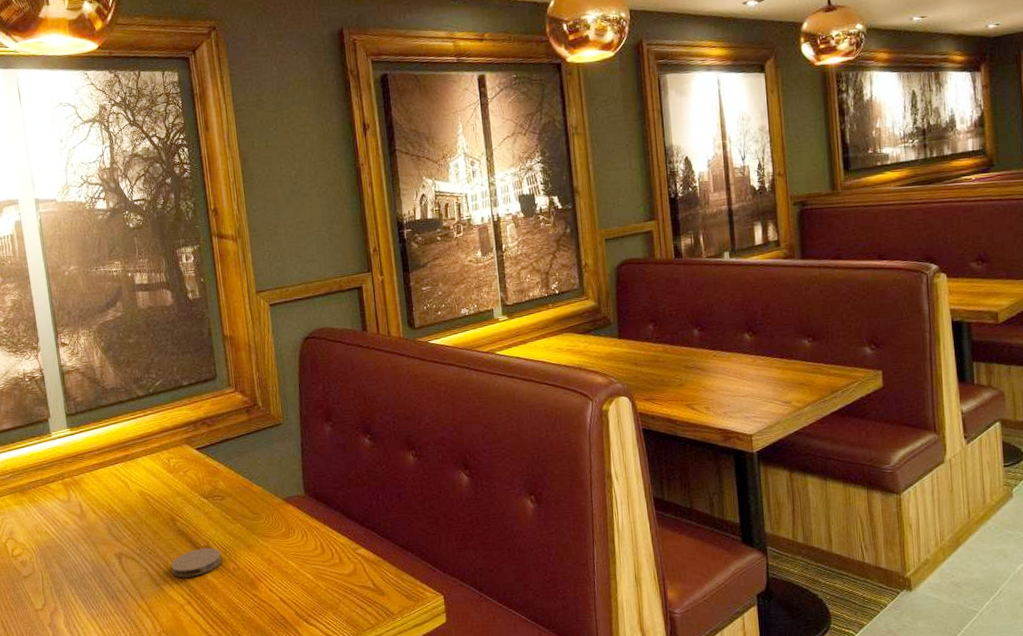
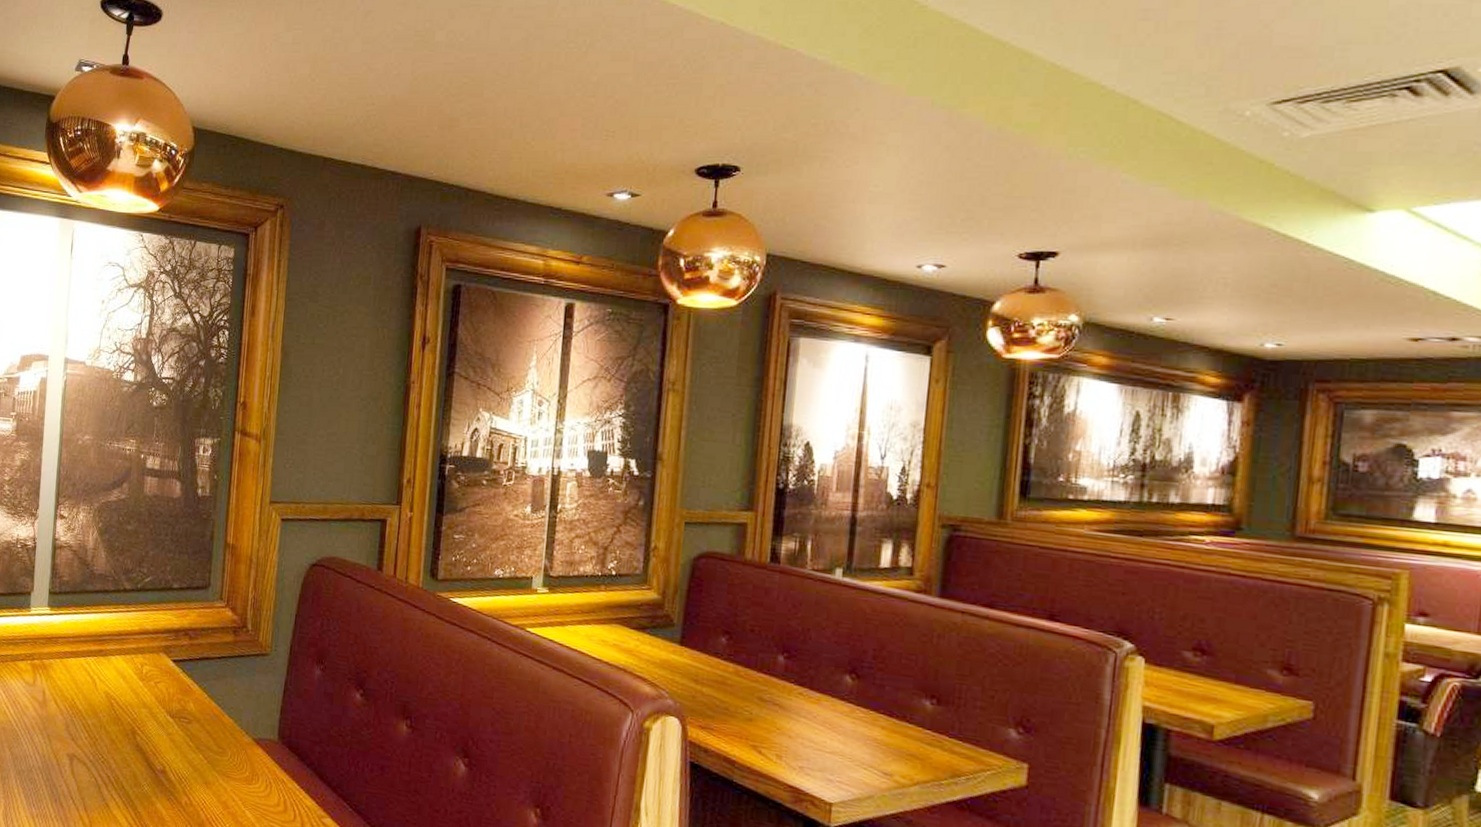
coaster: present [171,547,222,578] -> none [121,770,176,801]

